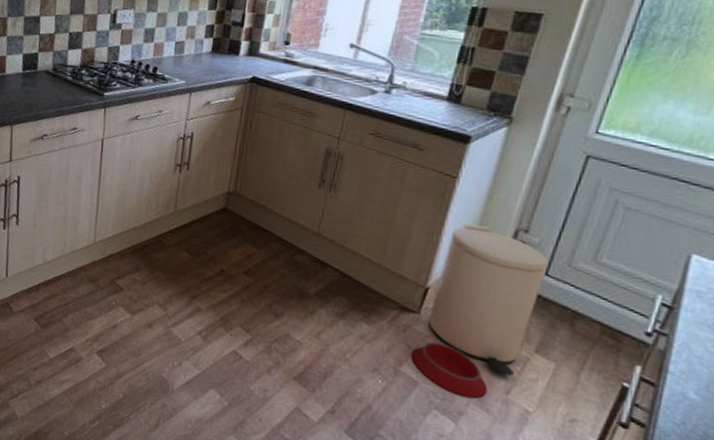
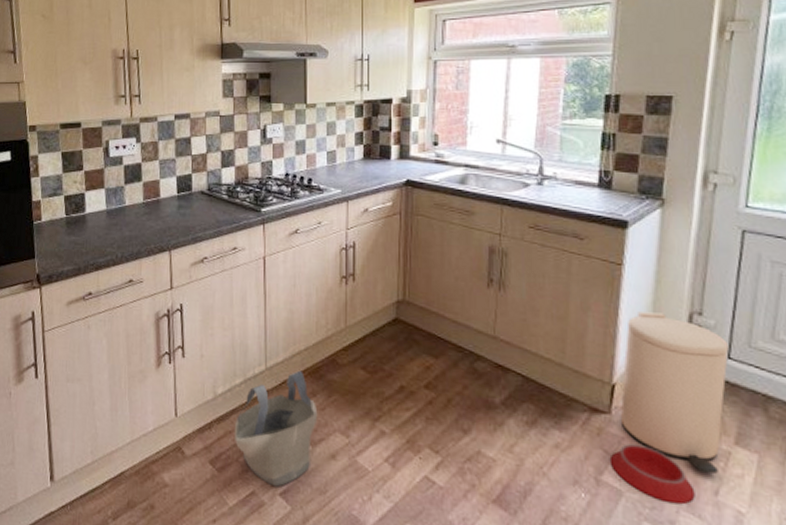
shopping bag: none [59,247,140,347] -> present [234,370,318,487]

